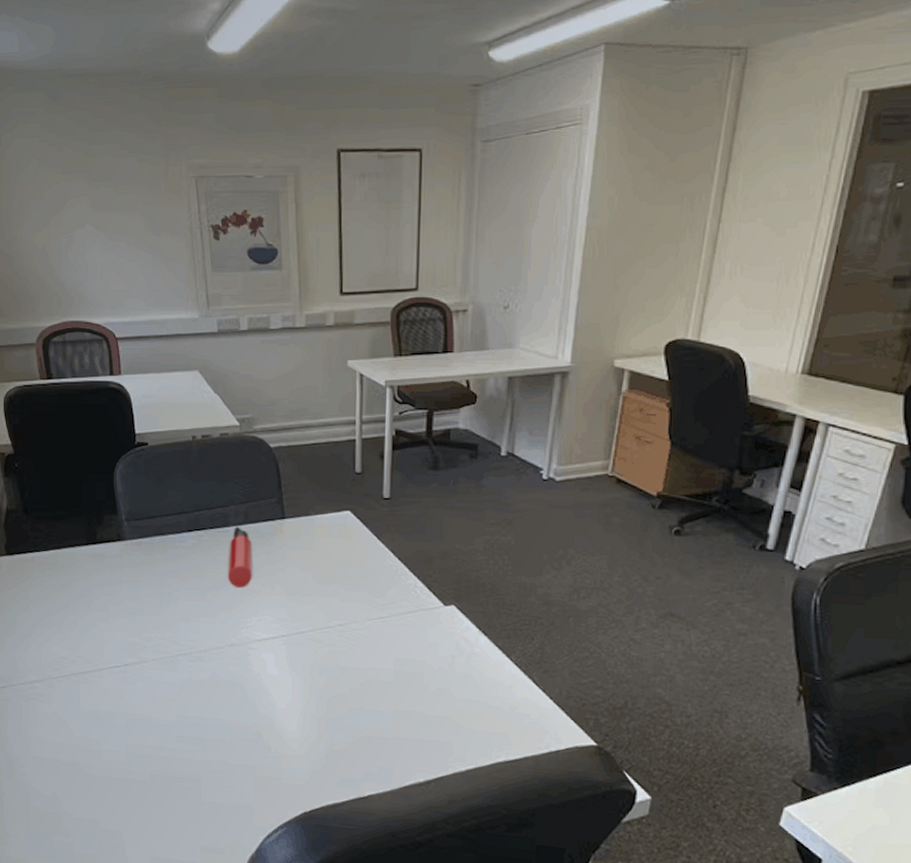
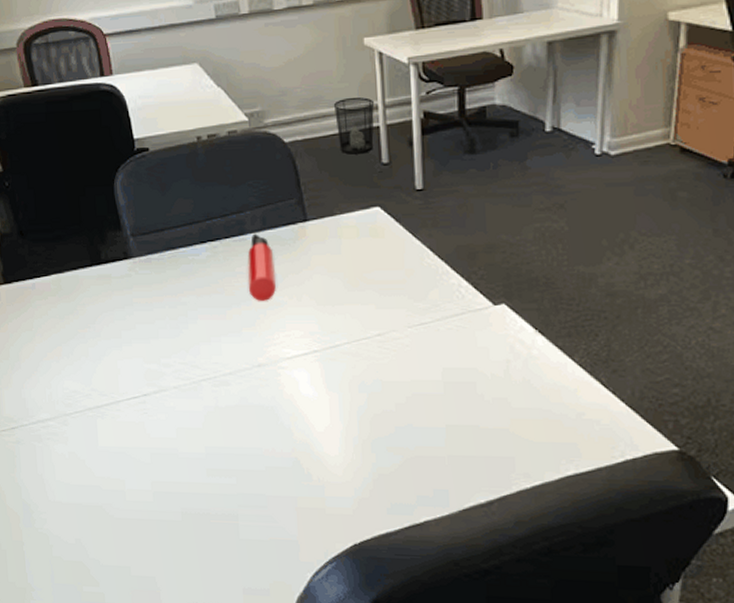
waste bin: none [316,412,353,463] -> present [333,97,375,154]

